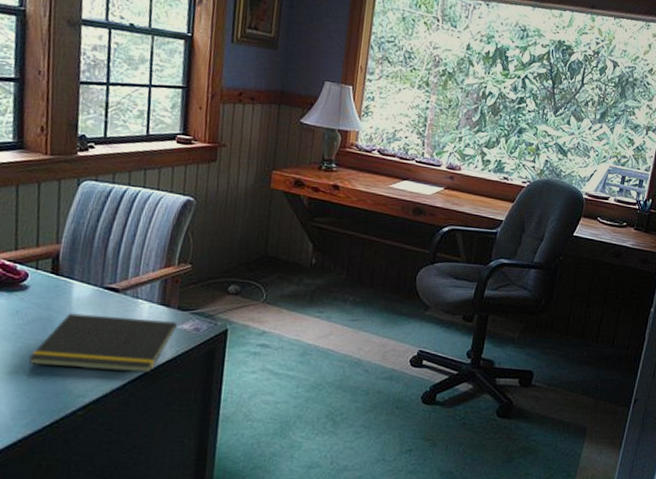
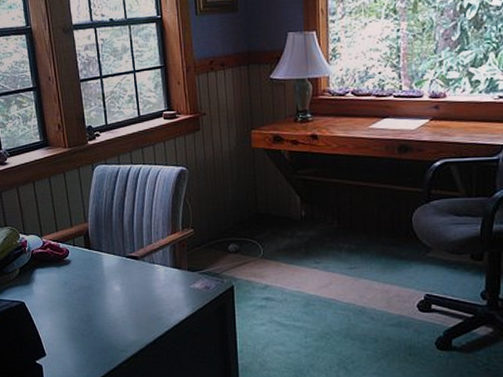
notepad: present [28,313,177,373] -> none [80,281,189,329]

